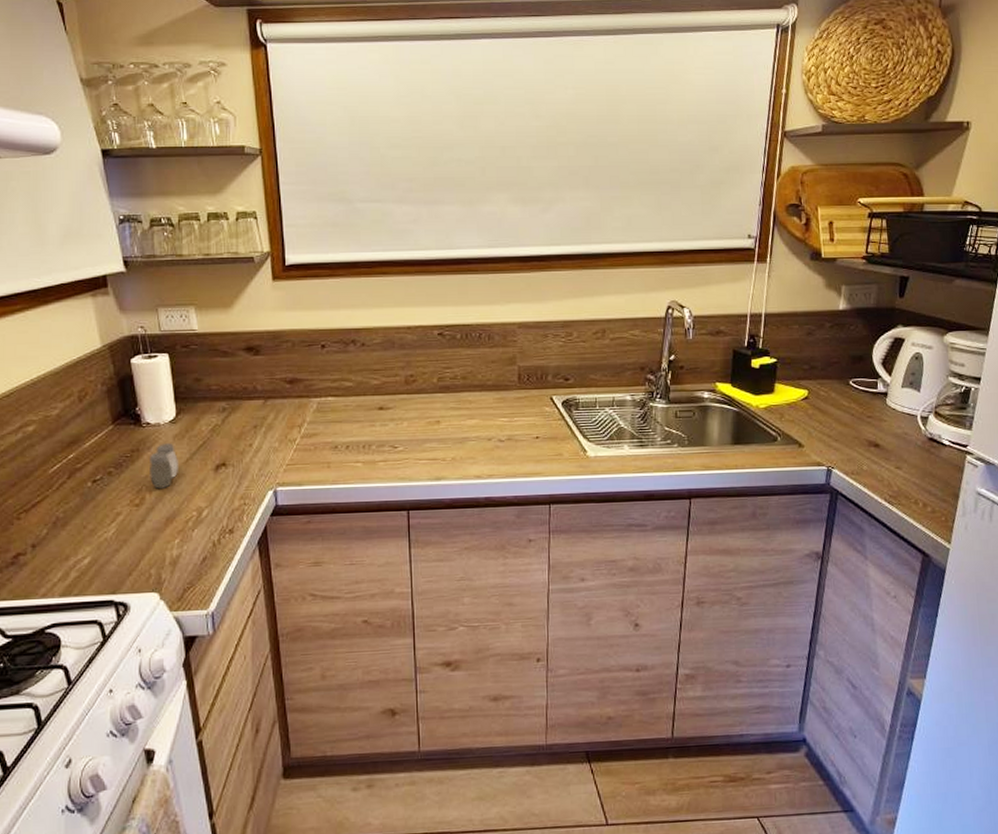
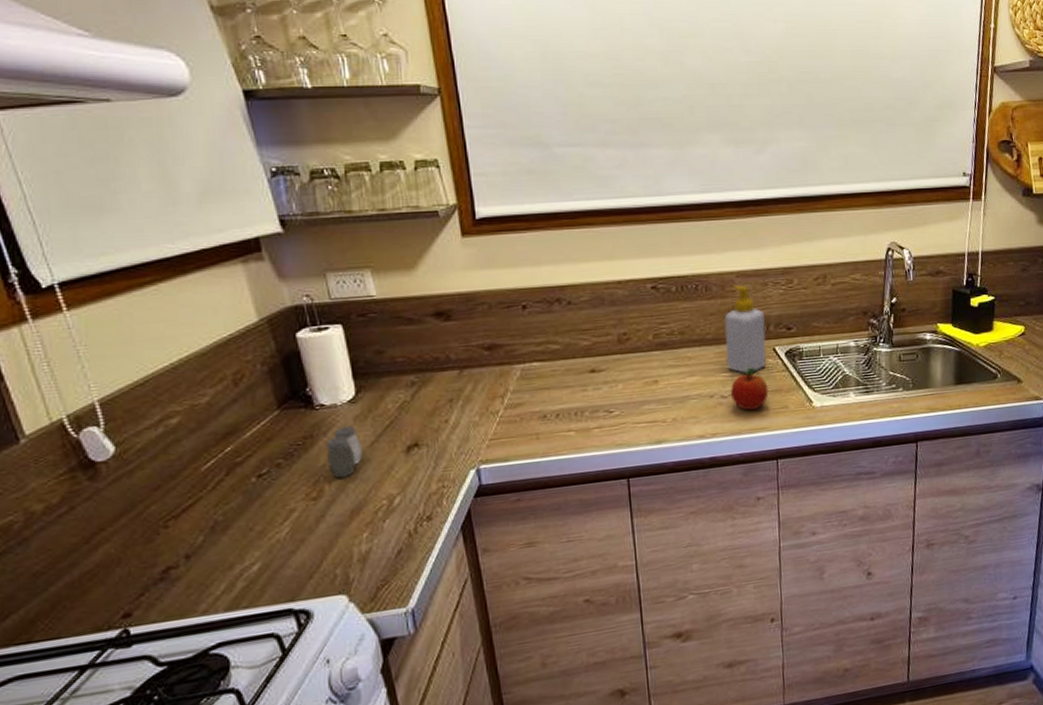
soap bottle: none [504,335,545,419] -> present [724,285,767,373]
fruit: none [508,414,544,456] -> present [731,367,769,411]

